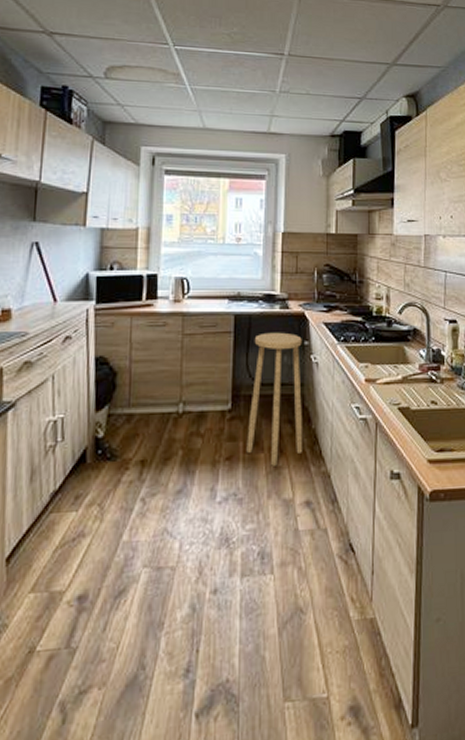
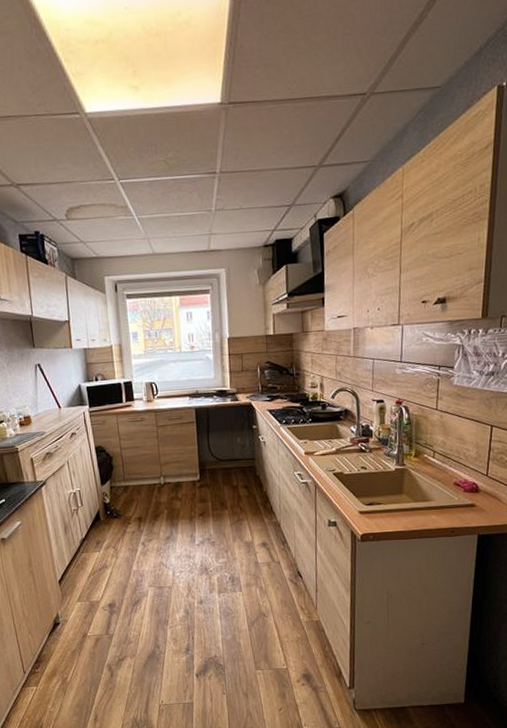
stool: present [246,332,303,466] -> none [212,419,258,519]

